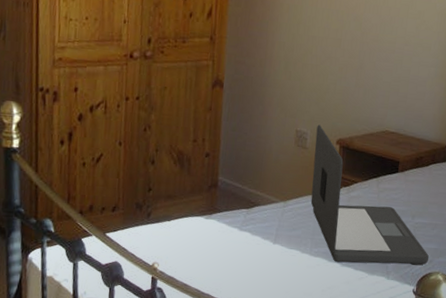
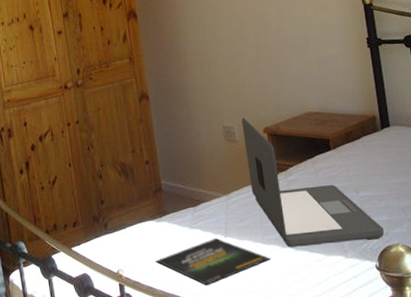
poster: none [195,243,315,289] -> present [155,237,271,285]

